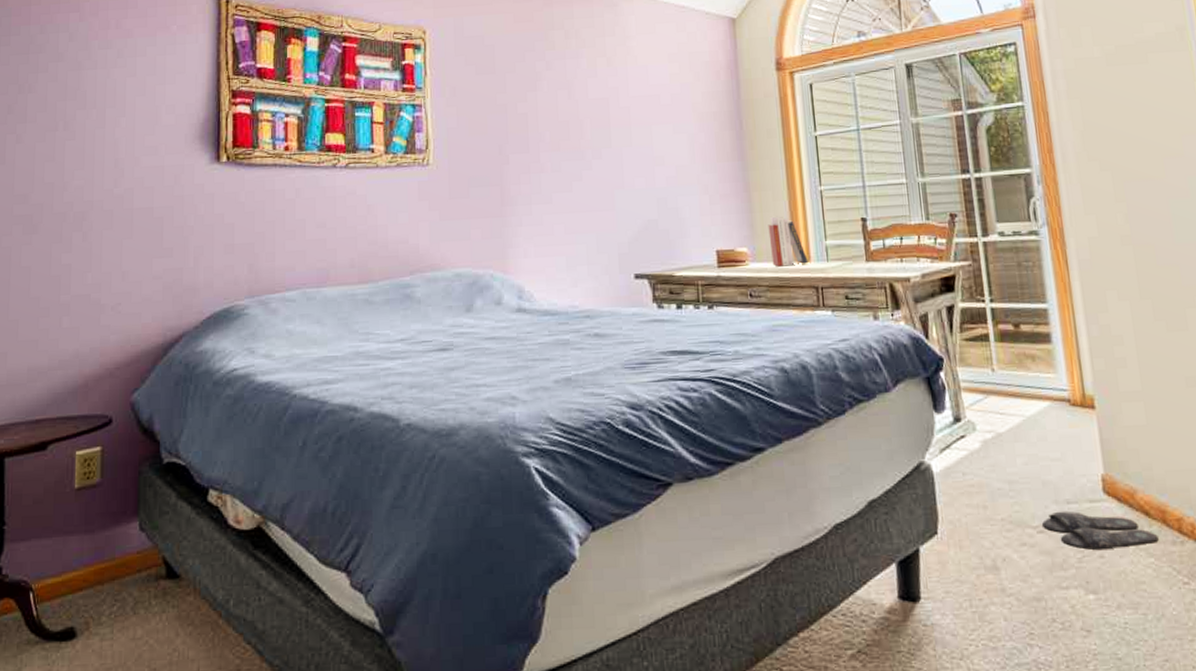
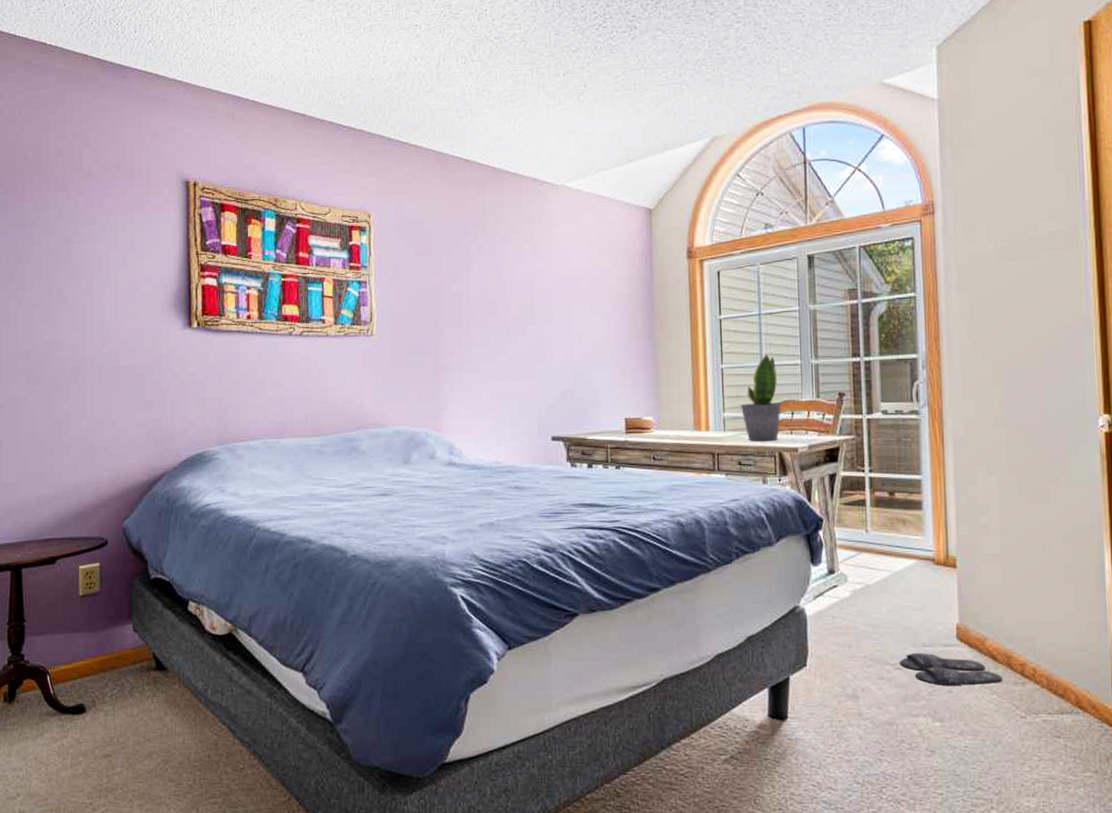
books: present [768,216,808,267] -> none [672,390,707,435]
potted plant: none [843,172,889,272] -> present [740,353,782,441]

